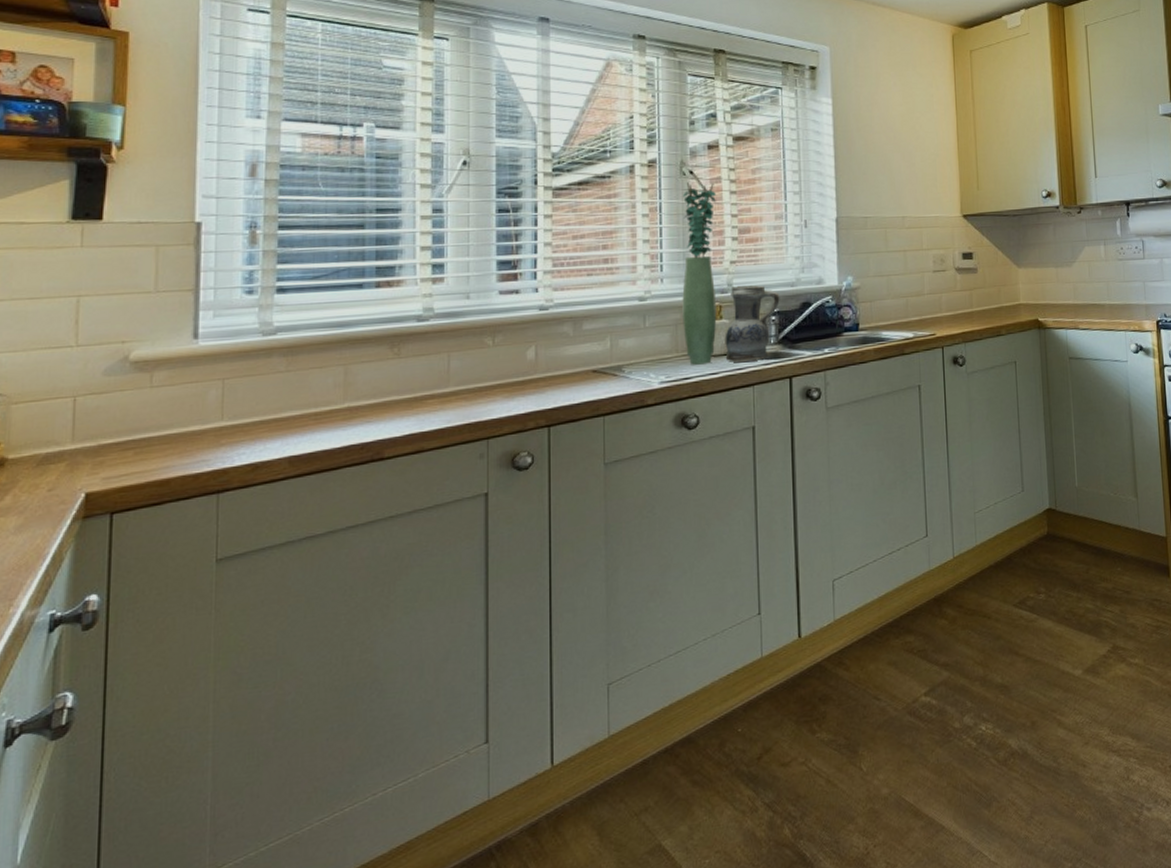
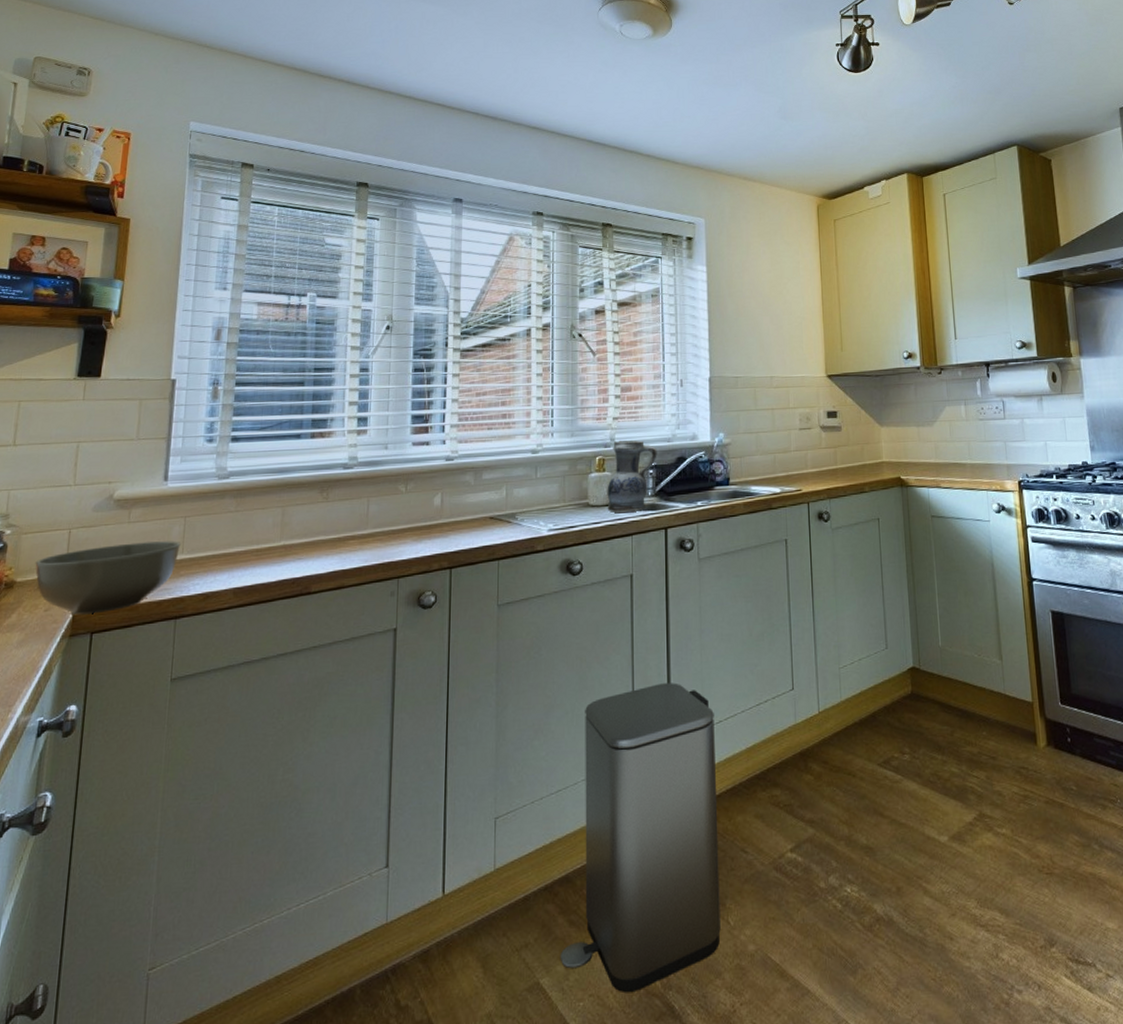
bowl: none [31,406,220,494] -> present [35,541,181,615]
vase: present [682,182,717,365] -> none [570,344,601,514]
pedal bin: none [683,535,853,846] -> present [560,682,721,992]

